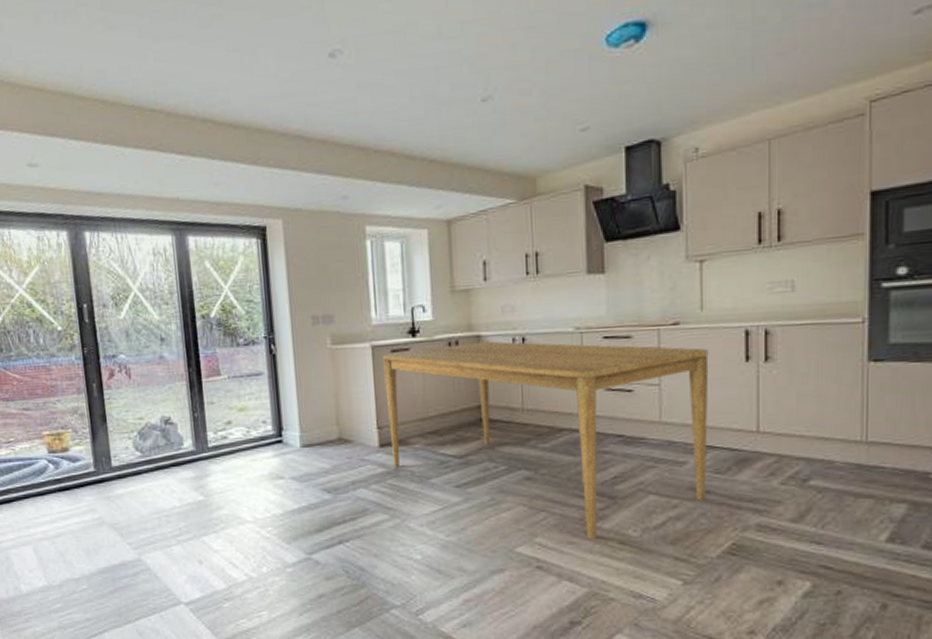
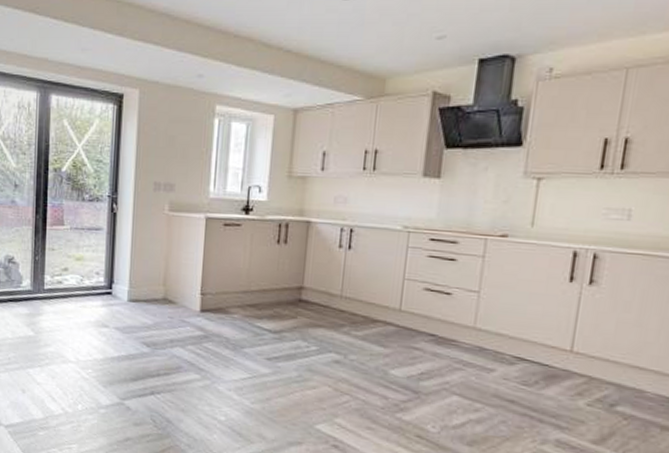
dining table: present [383,341,709,539] -> none [211,226,534,428]

